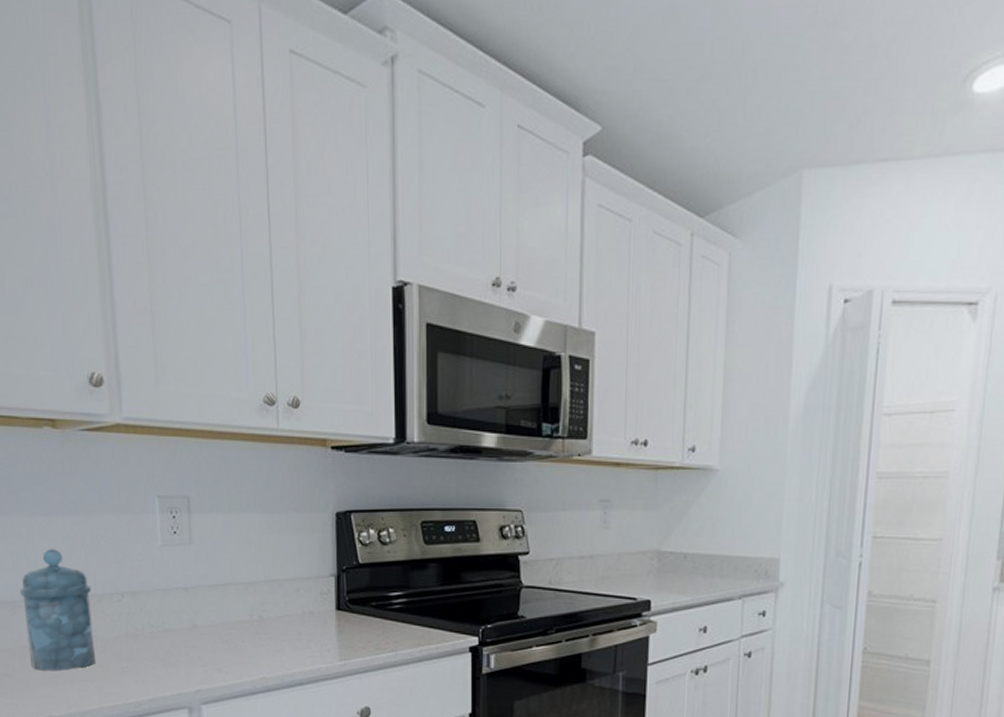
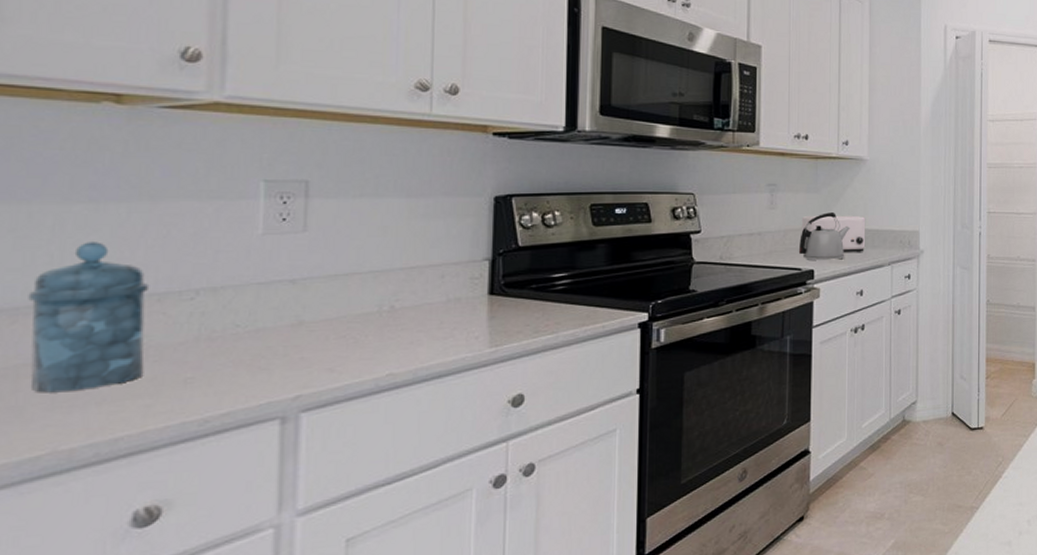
kettle: none [633,534,695,591] -> present [798,213,851,261]
toaster: none [637,537,714,583] -> present [801,215,866,253]

